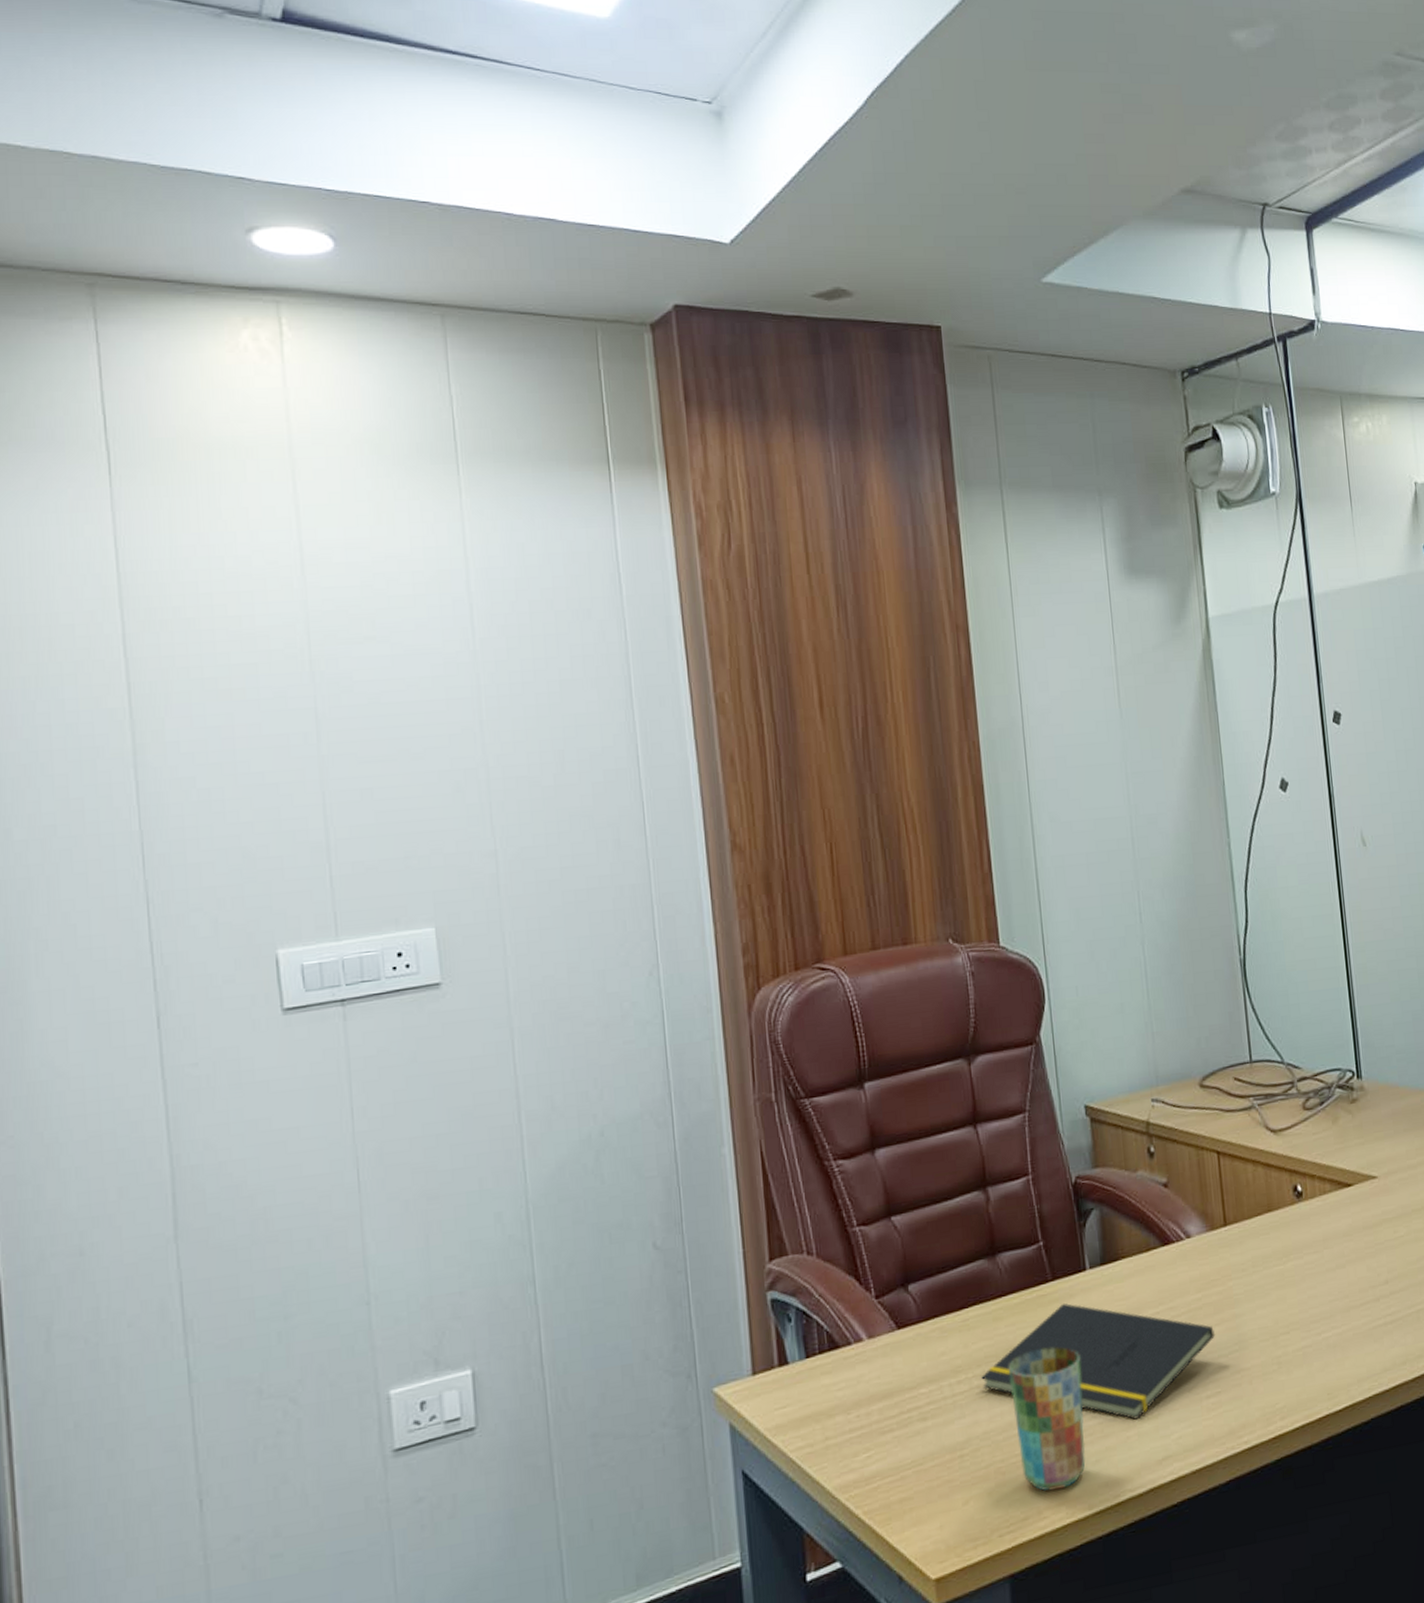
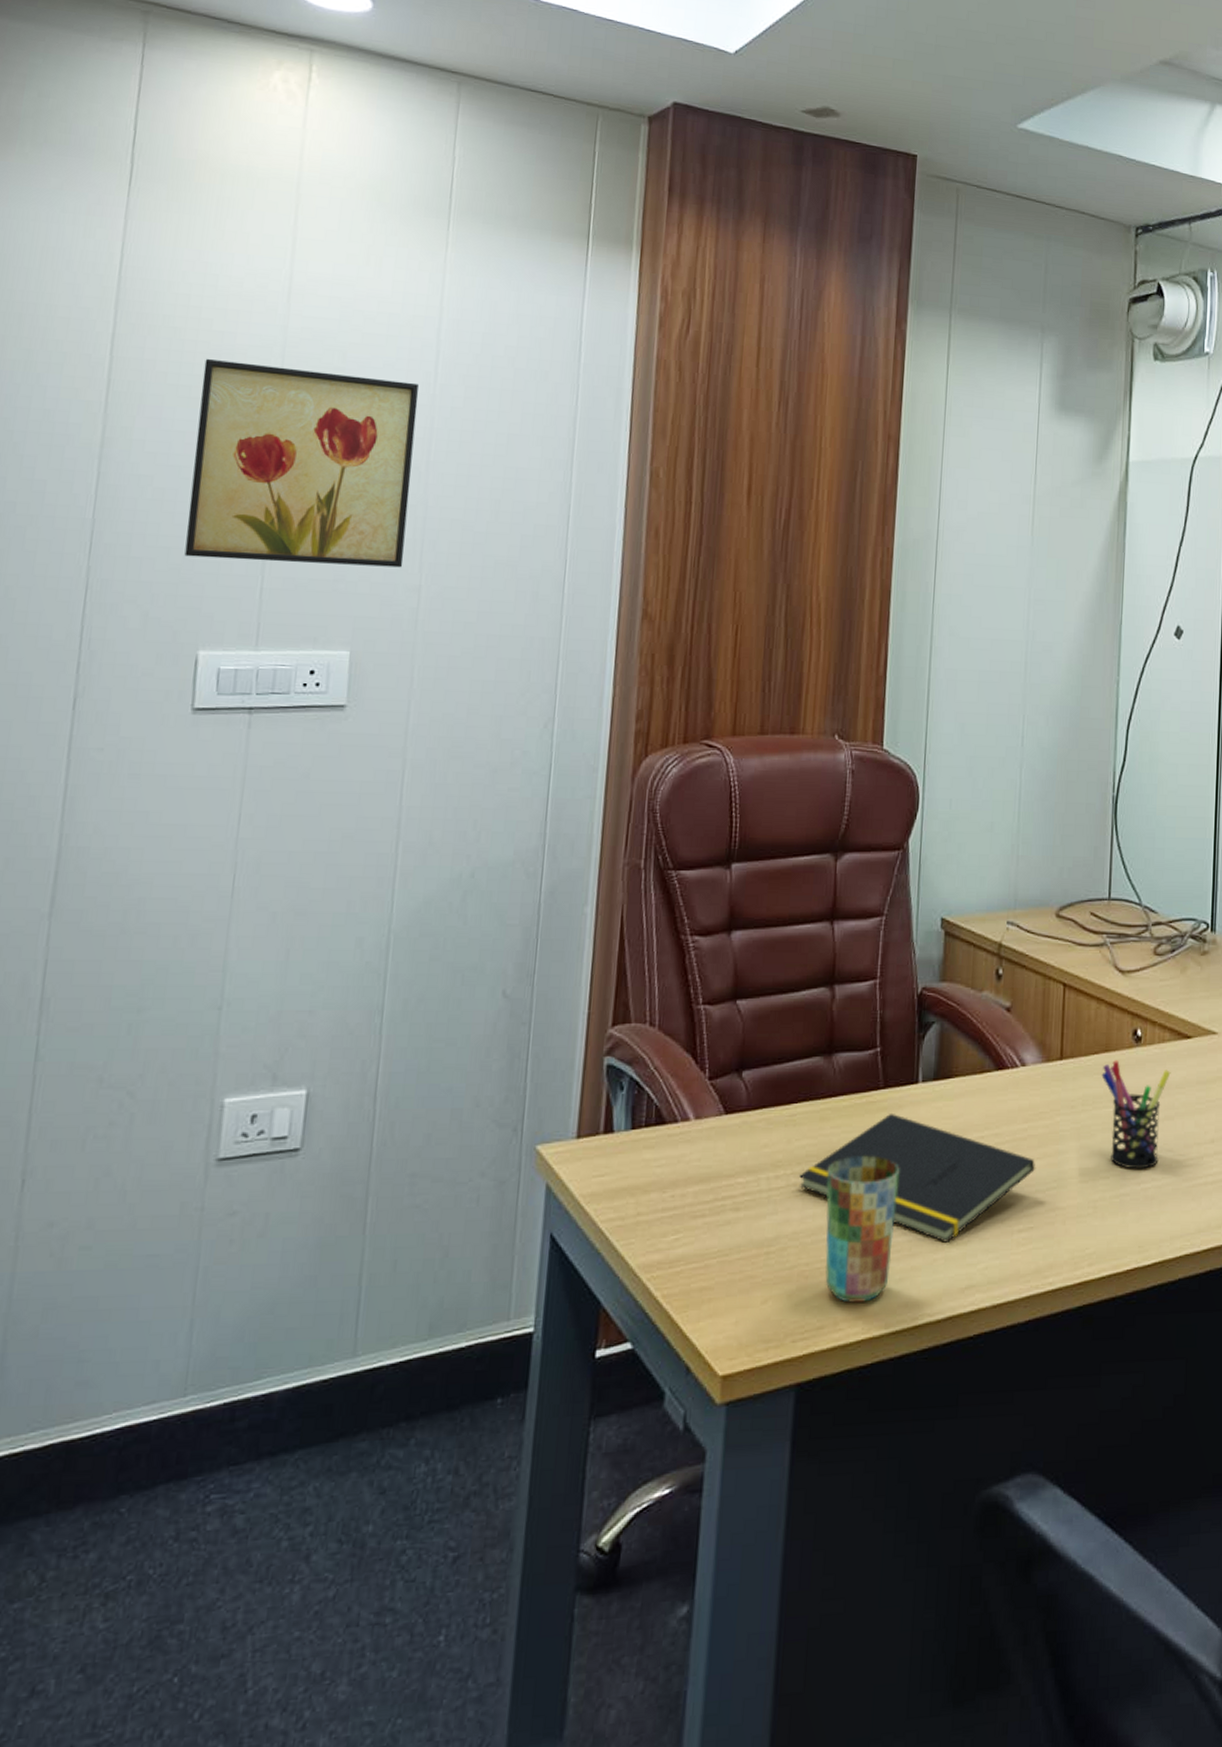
wall art: none [226,641,474,855] -> present [184,358,419,568]
pen holder: none [1267,1218,1337,1321] -> present [1101,1060,1171,1169]

